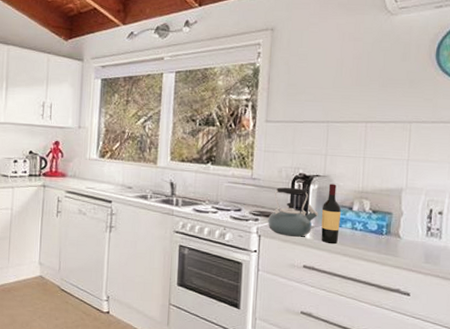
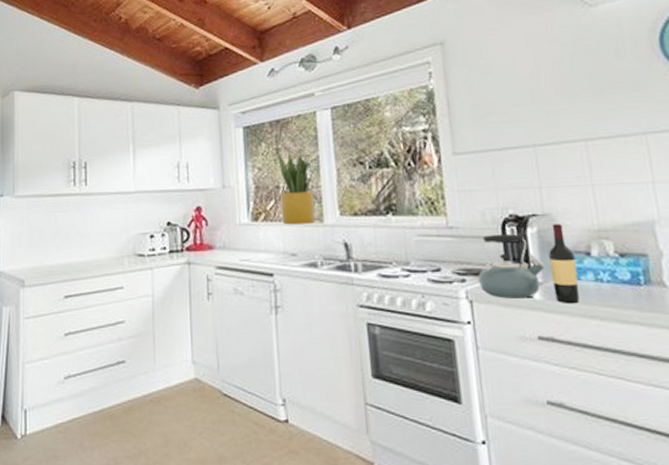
planter: none [124,102,157,165] -> present [276,147,316,225]

